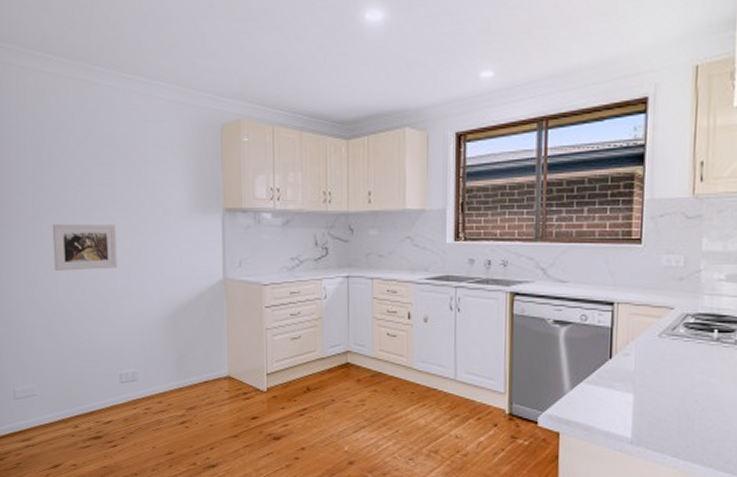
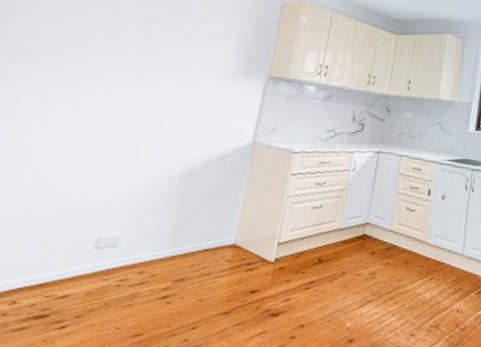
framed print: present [52,223,118,271] -> none [47,65,143,120]

